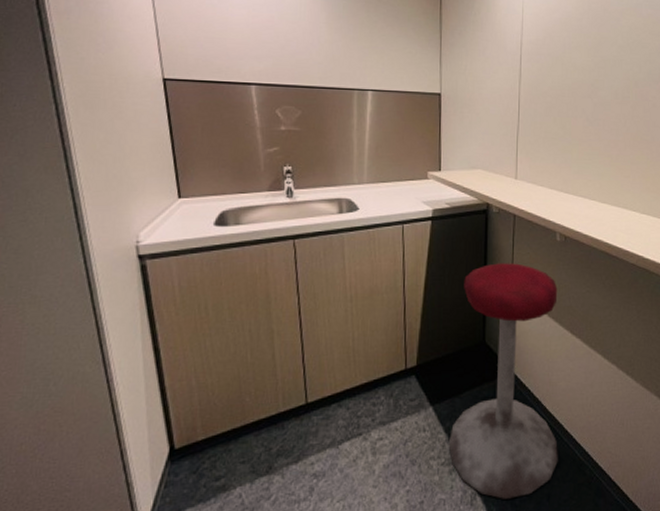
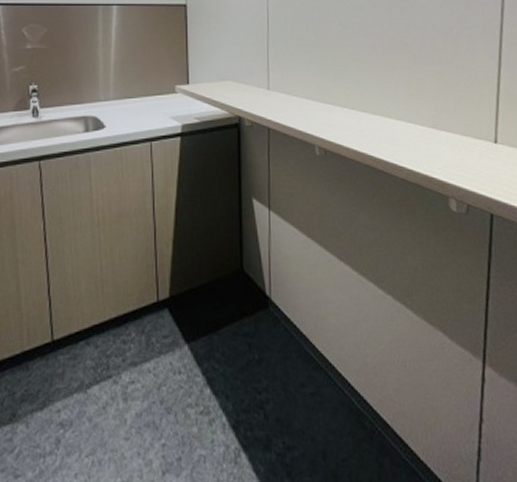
stool: present [448,263,558,499] -> none [206,181,333,457]

